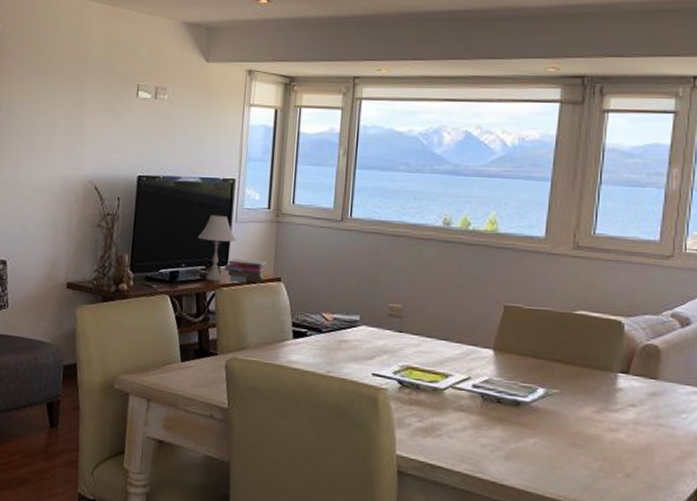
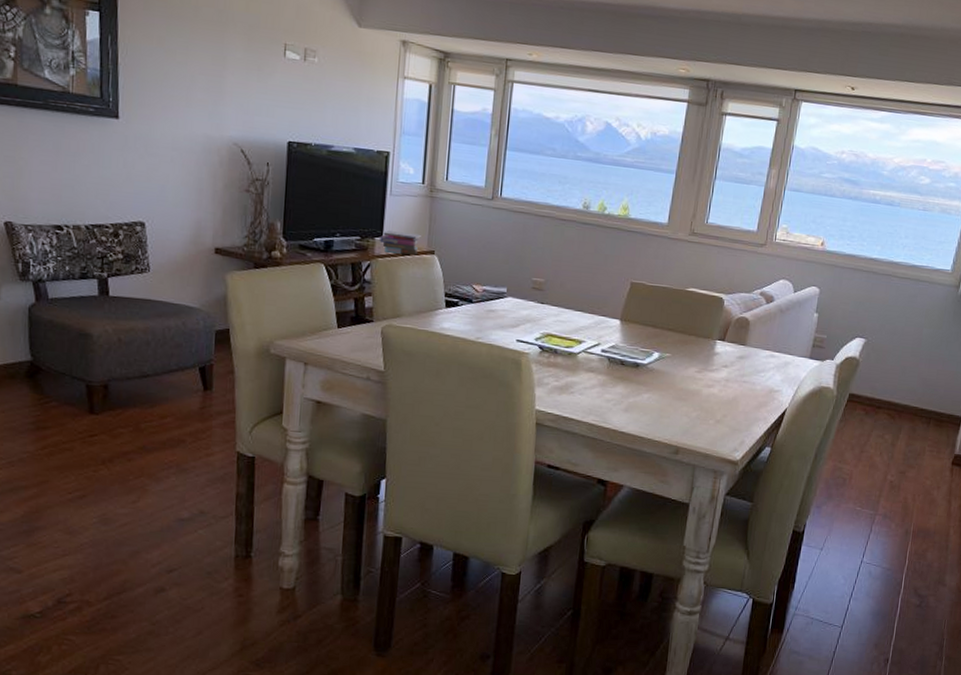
table lamp: present [197,214,237,282] -> none [351,186,391,252]

